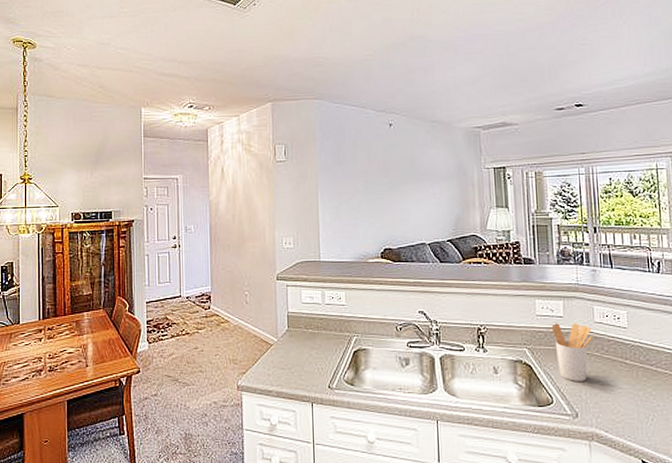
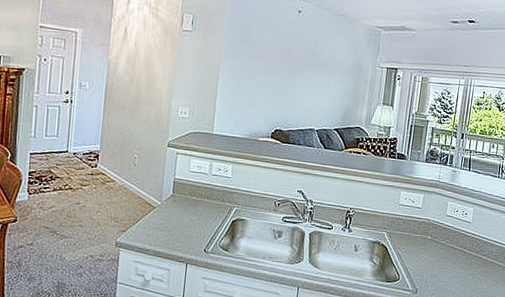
utensil holder: present [551,323,593,381] -> none [409,213,442,264]

